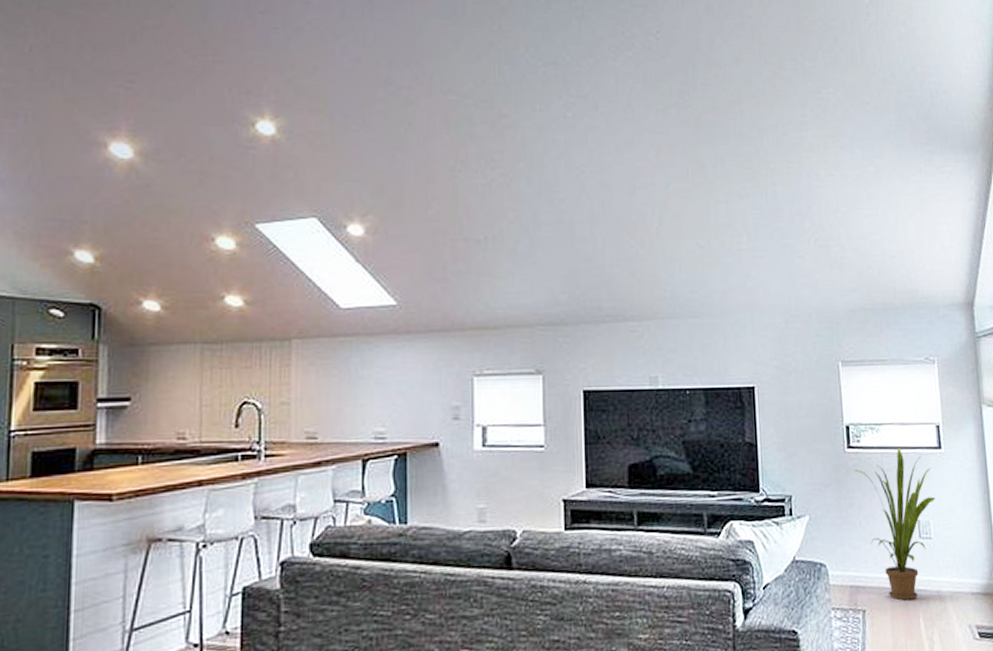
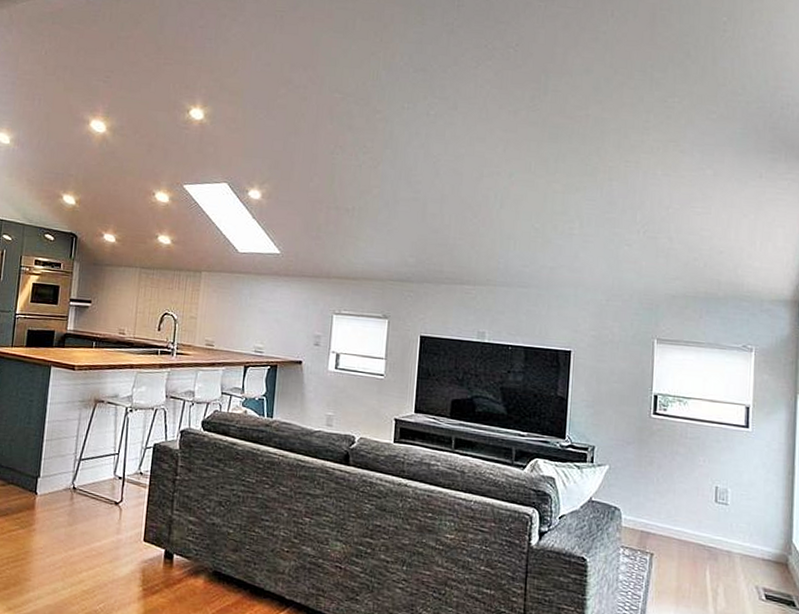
house plant: present [853,448,936,601] -> none [657,421,737,554]

